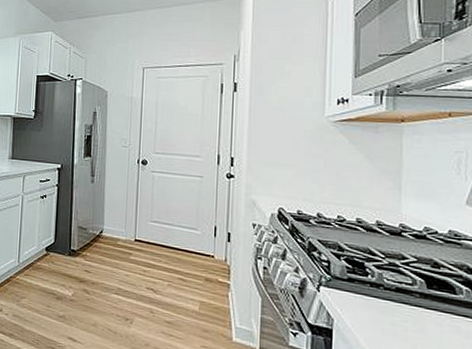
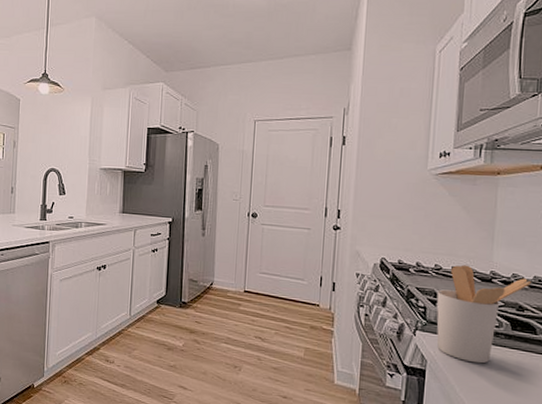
utensil holder: none [341,216,446,325] -> present [436,265,531,364]

